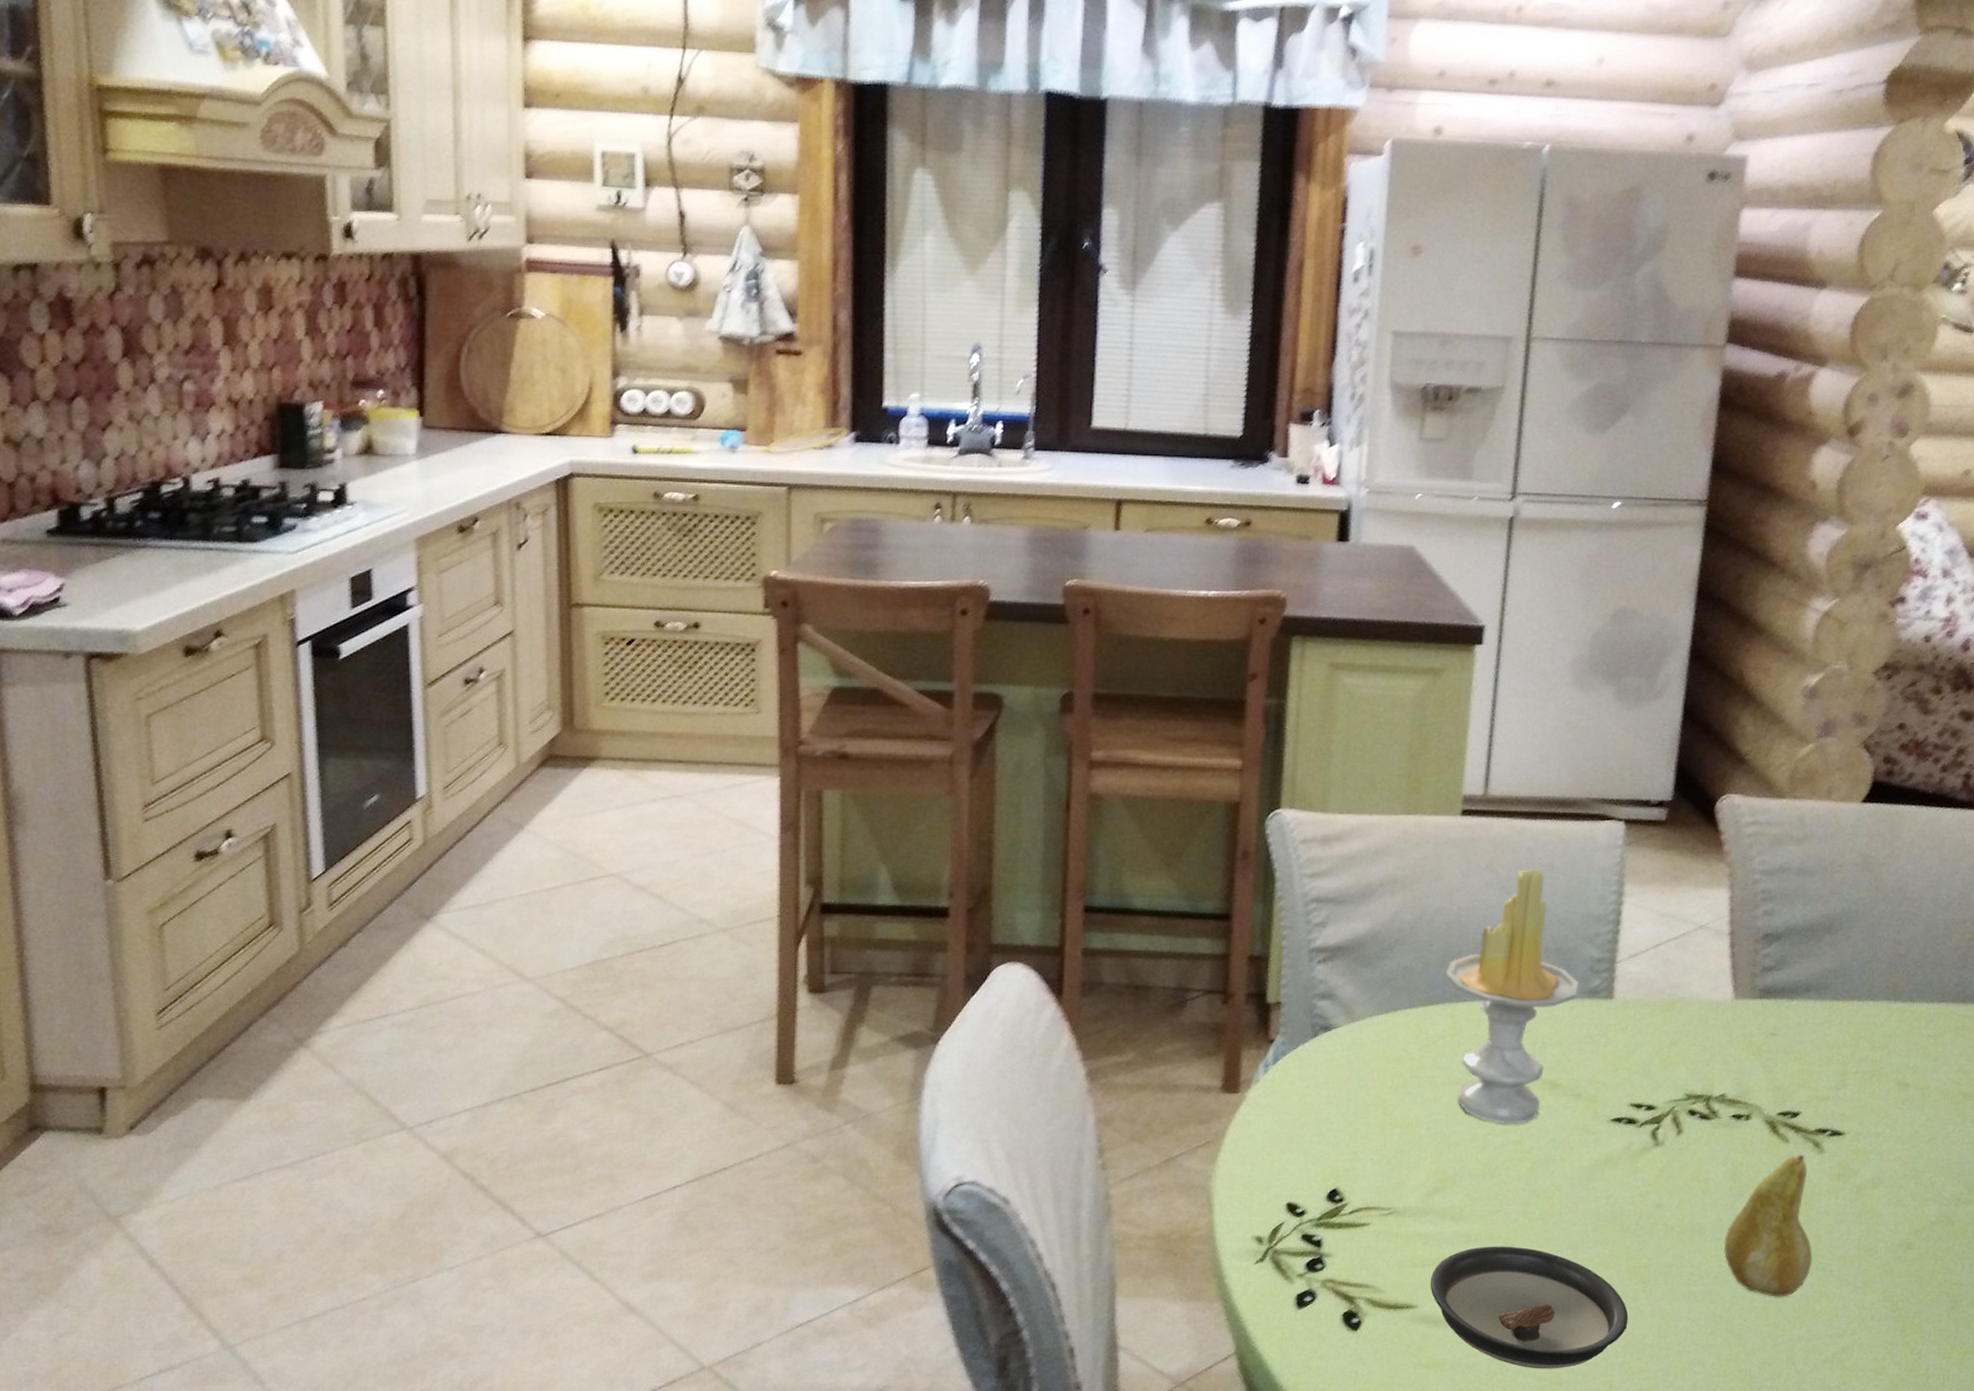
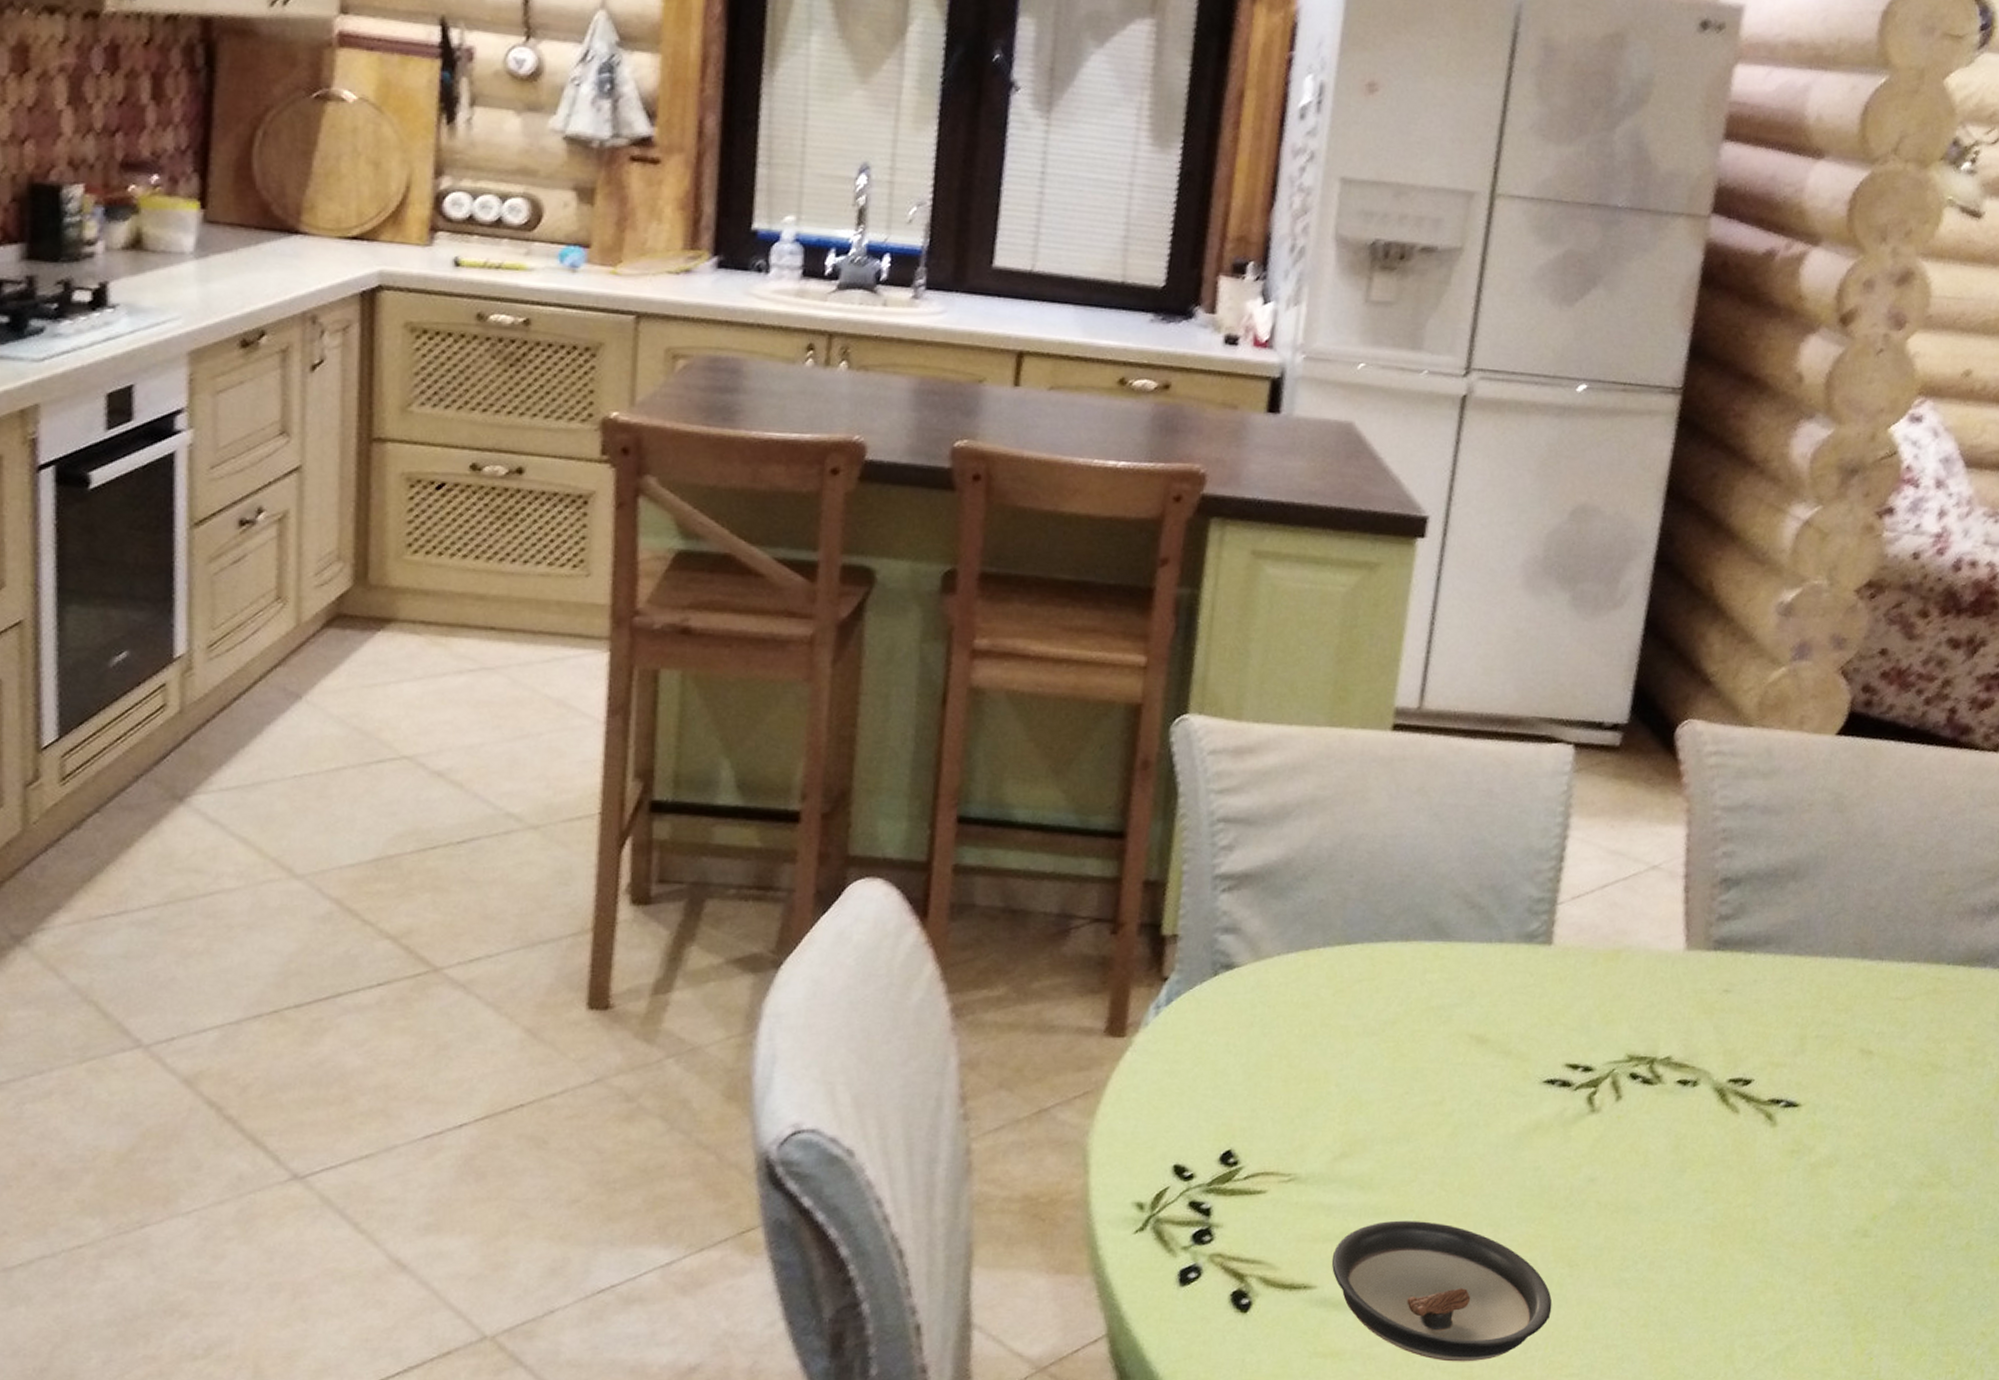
candle: present [1445,869,1579,1124] -> none [1365,795,1515,1083]
fruit: present [1724,1154,1813,1297] -> none [1662,1127,1759,1287]

